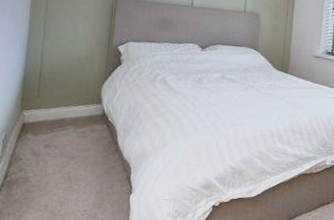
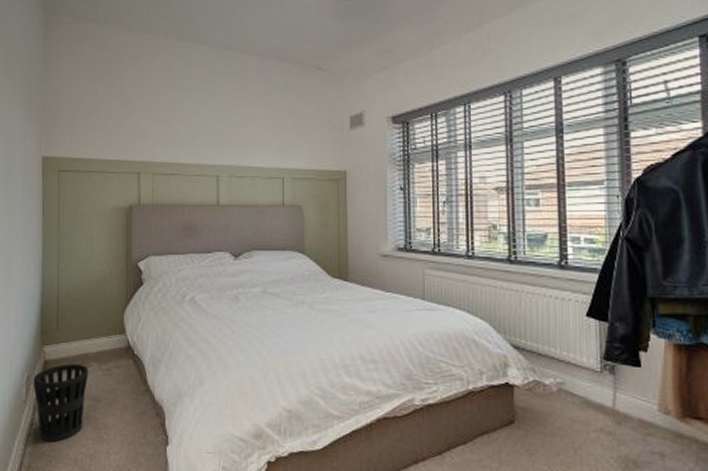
wastebasket: none [10,127,66,192] -> present [33,364,89,443]

